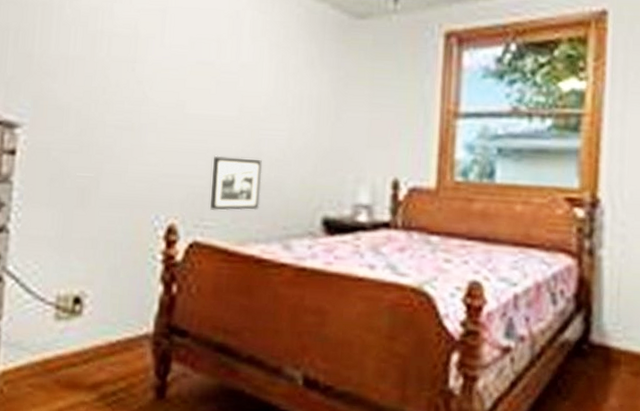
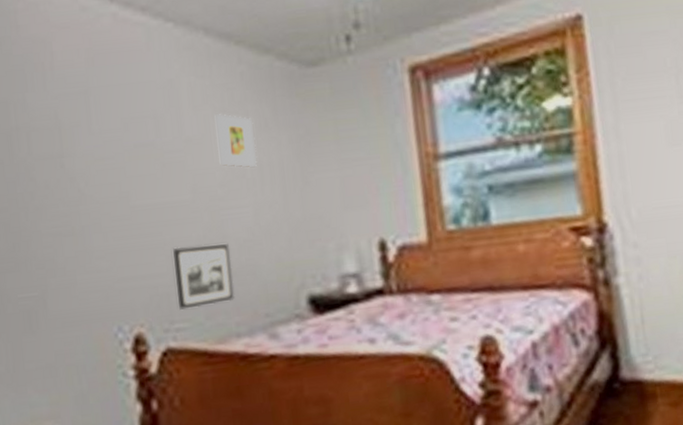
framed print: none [266,47,302,98] -> present [214,113,258,168]

